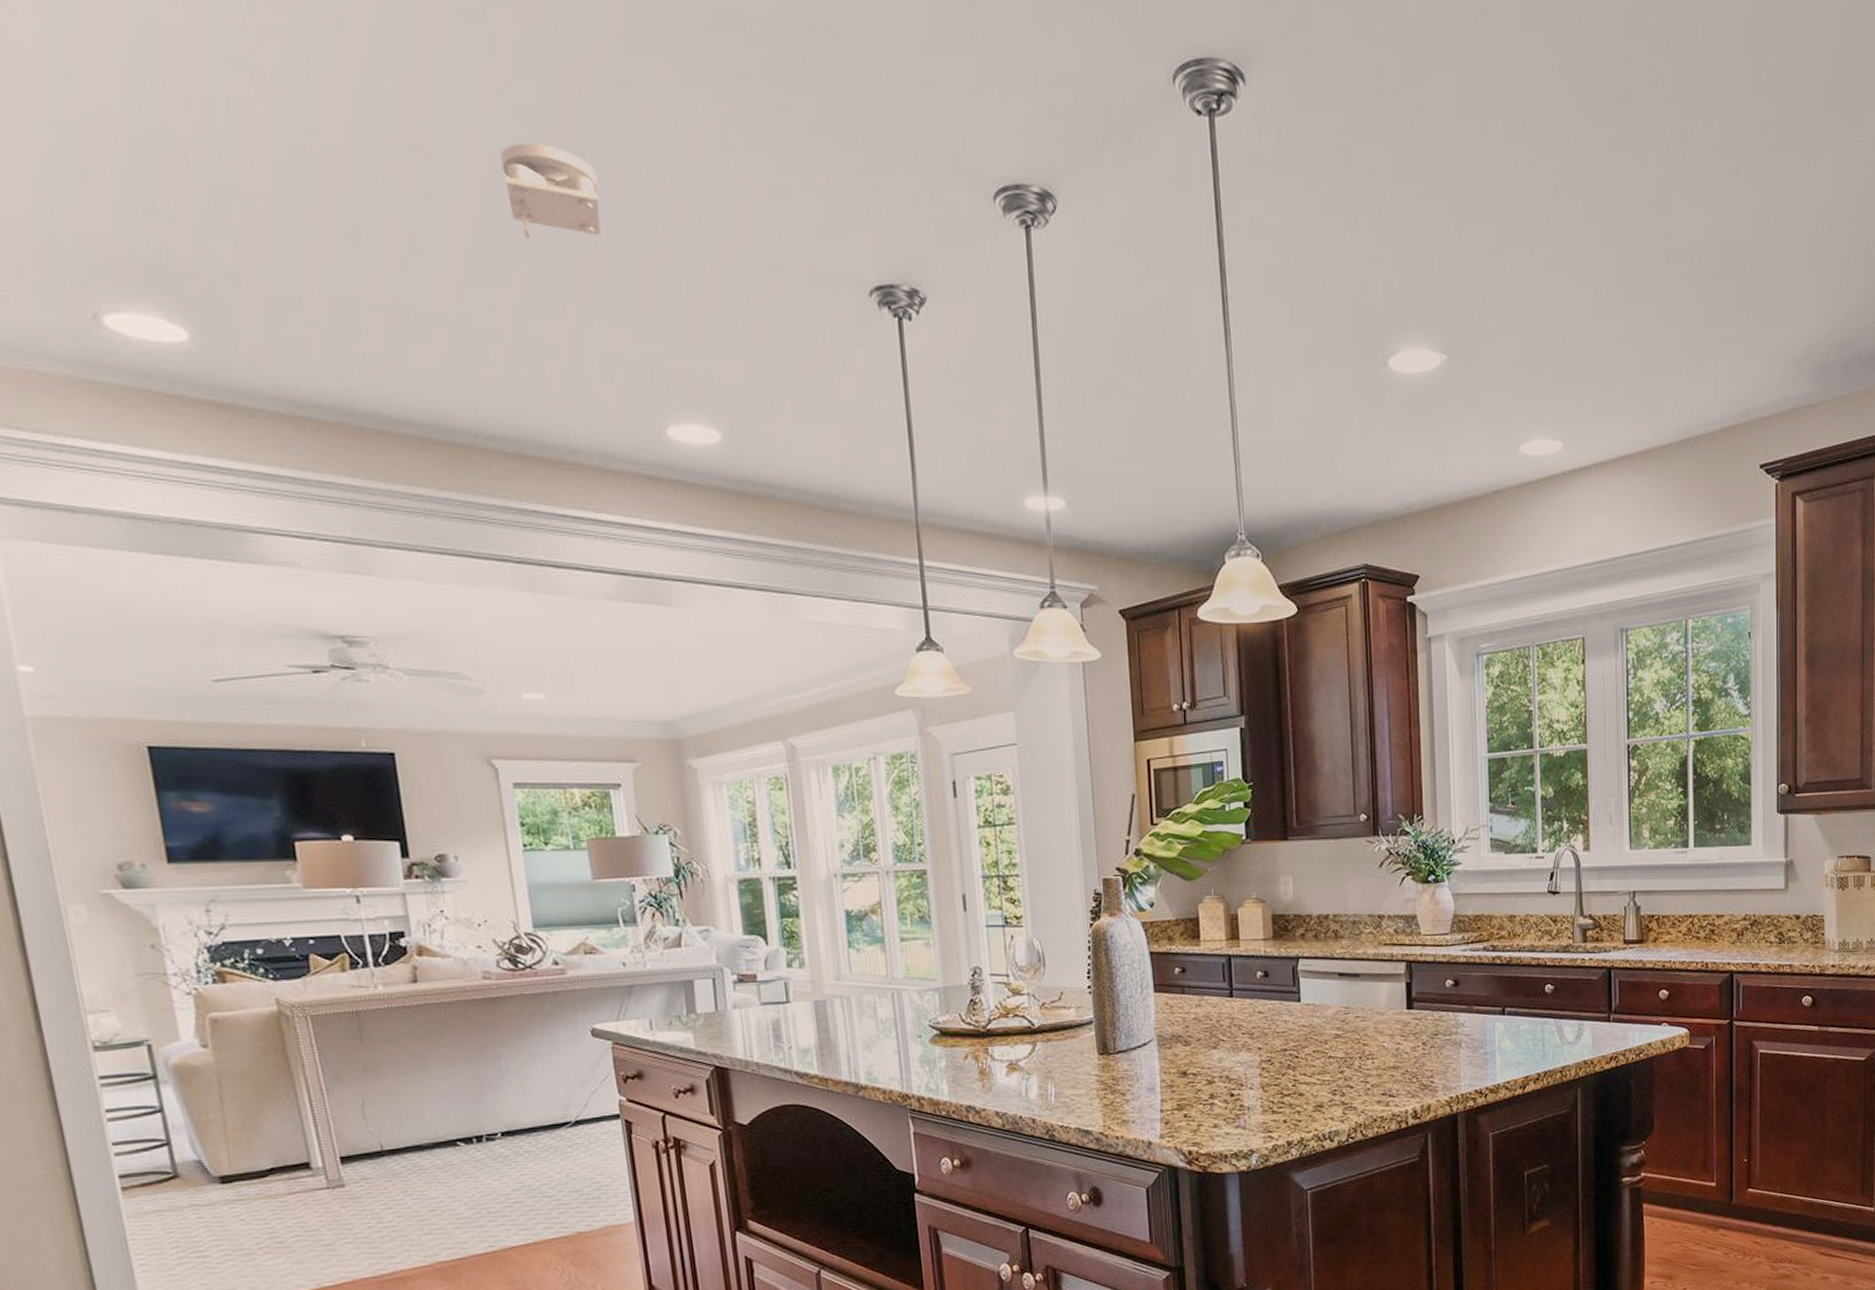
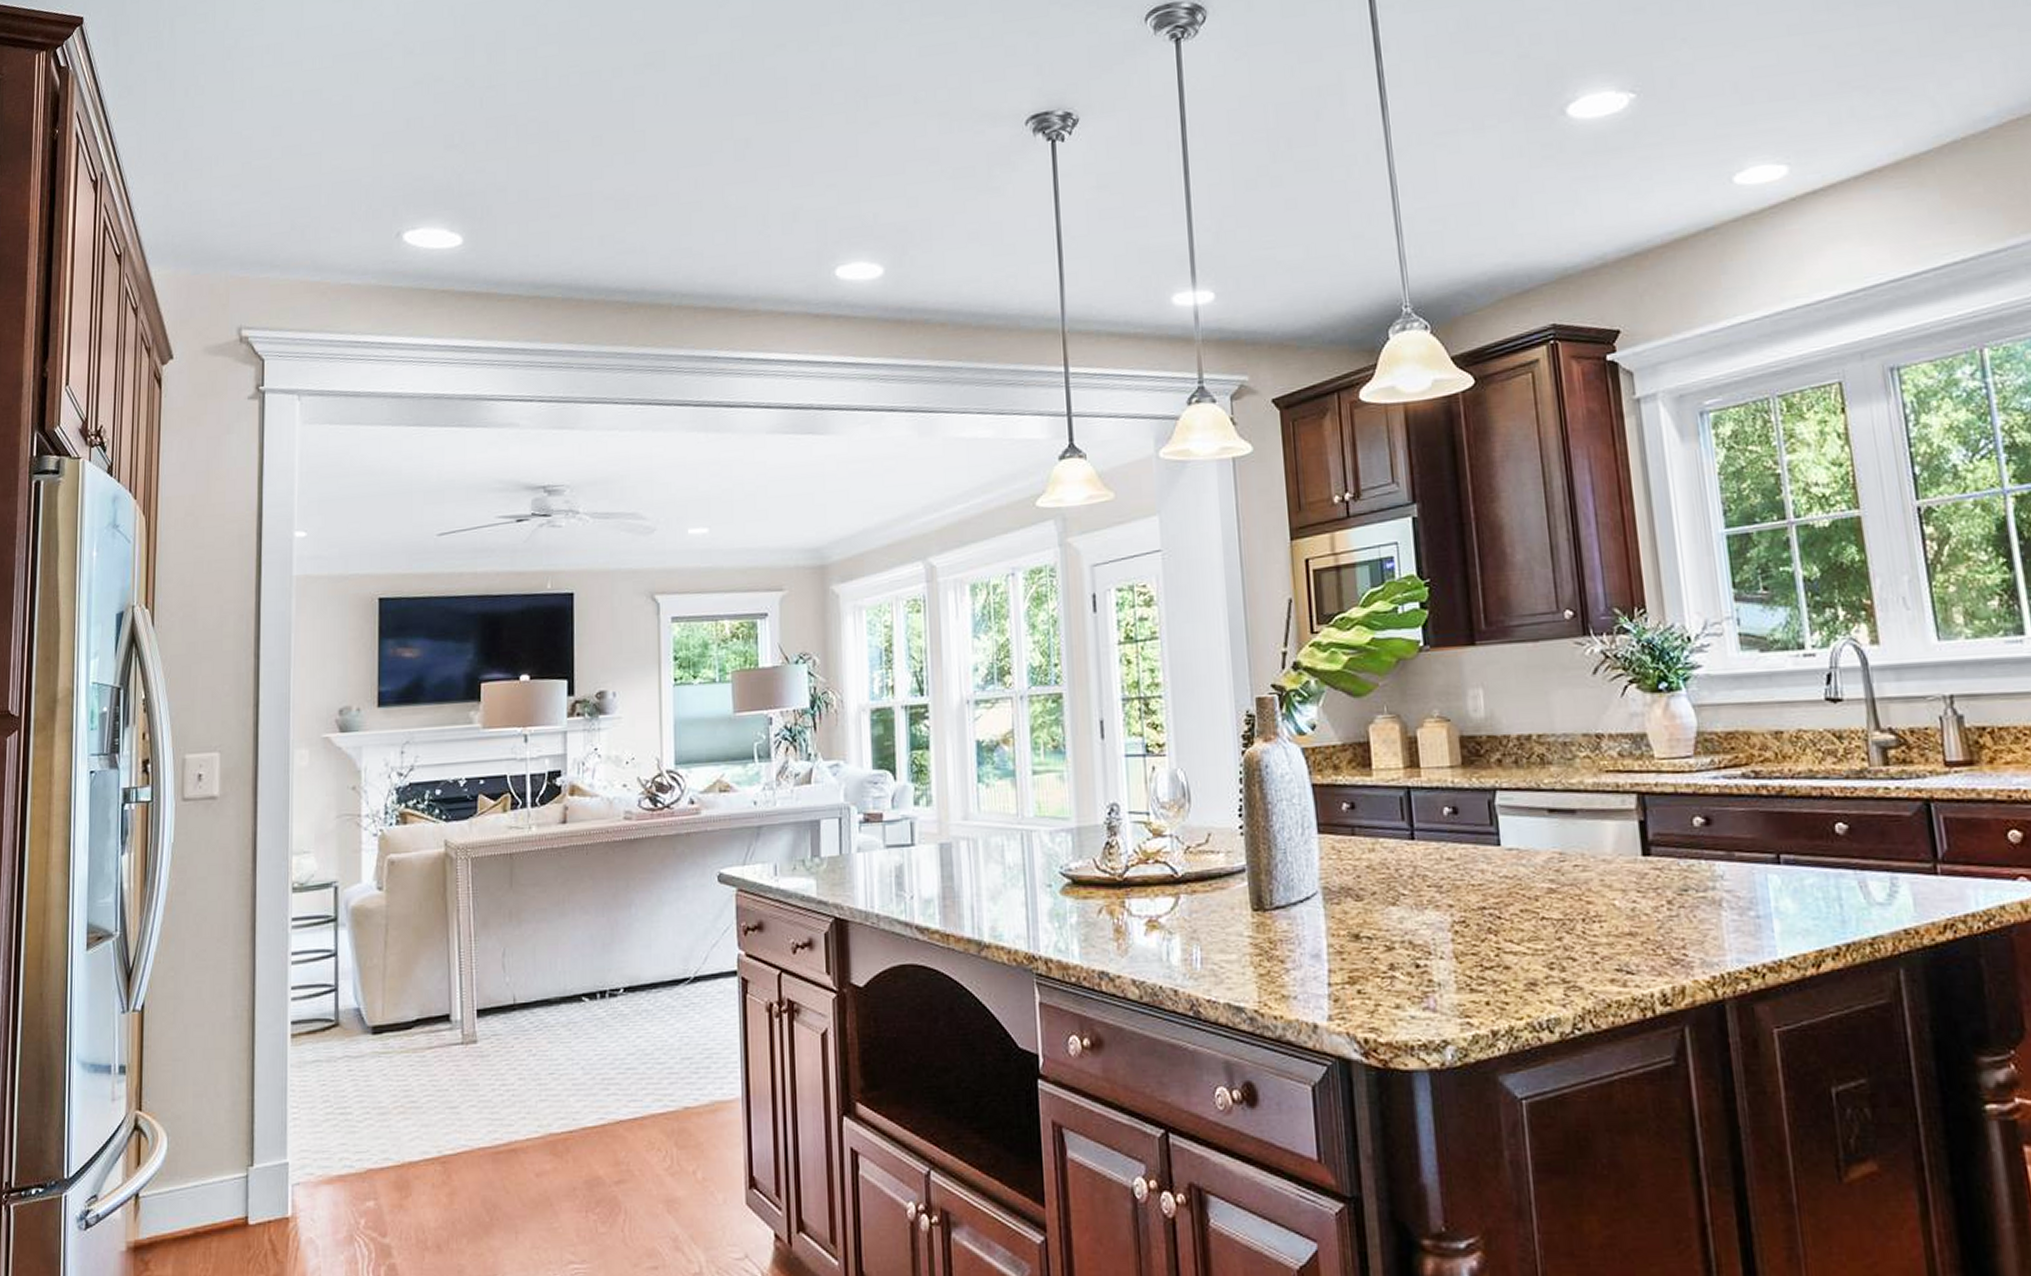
smoke detector: present [500,143,601,239] -> none [717,42,794,122]

